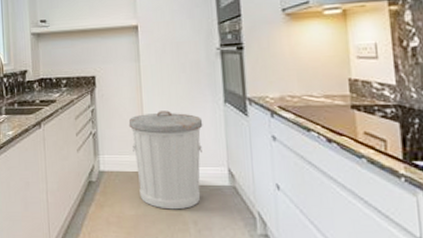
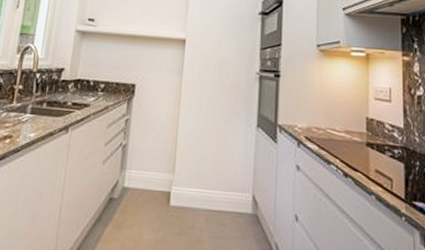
trash can: present [128,111,203,210] -> none [161,128,235,237]

